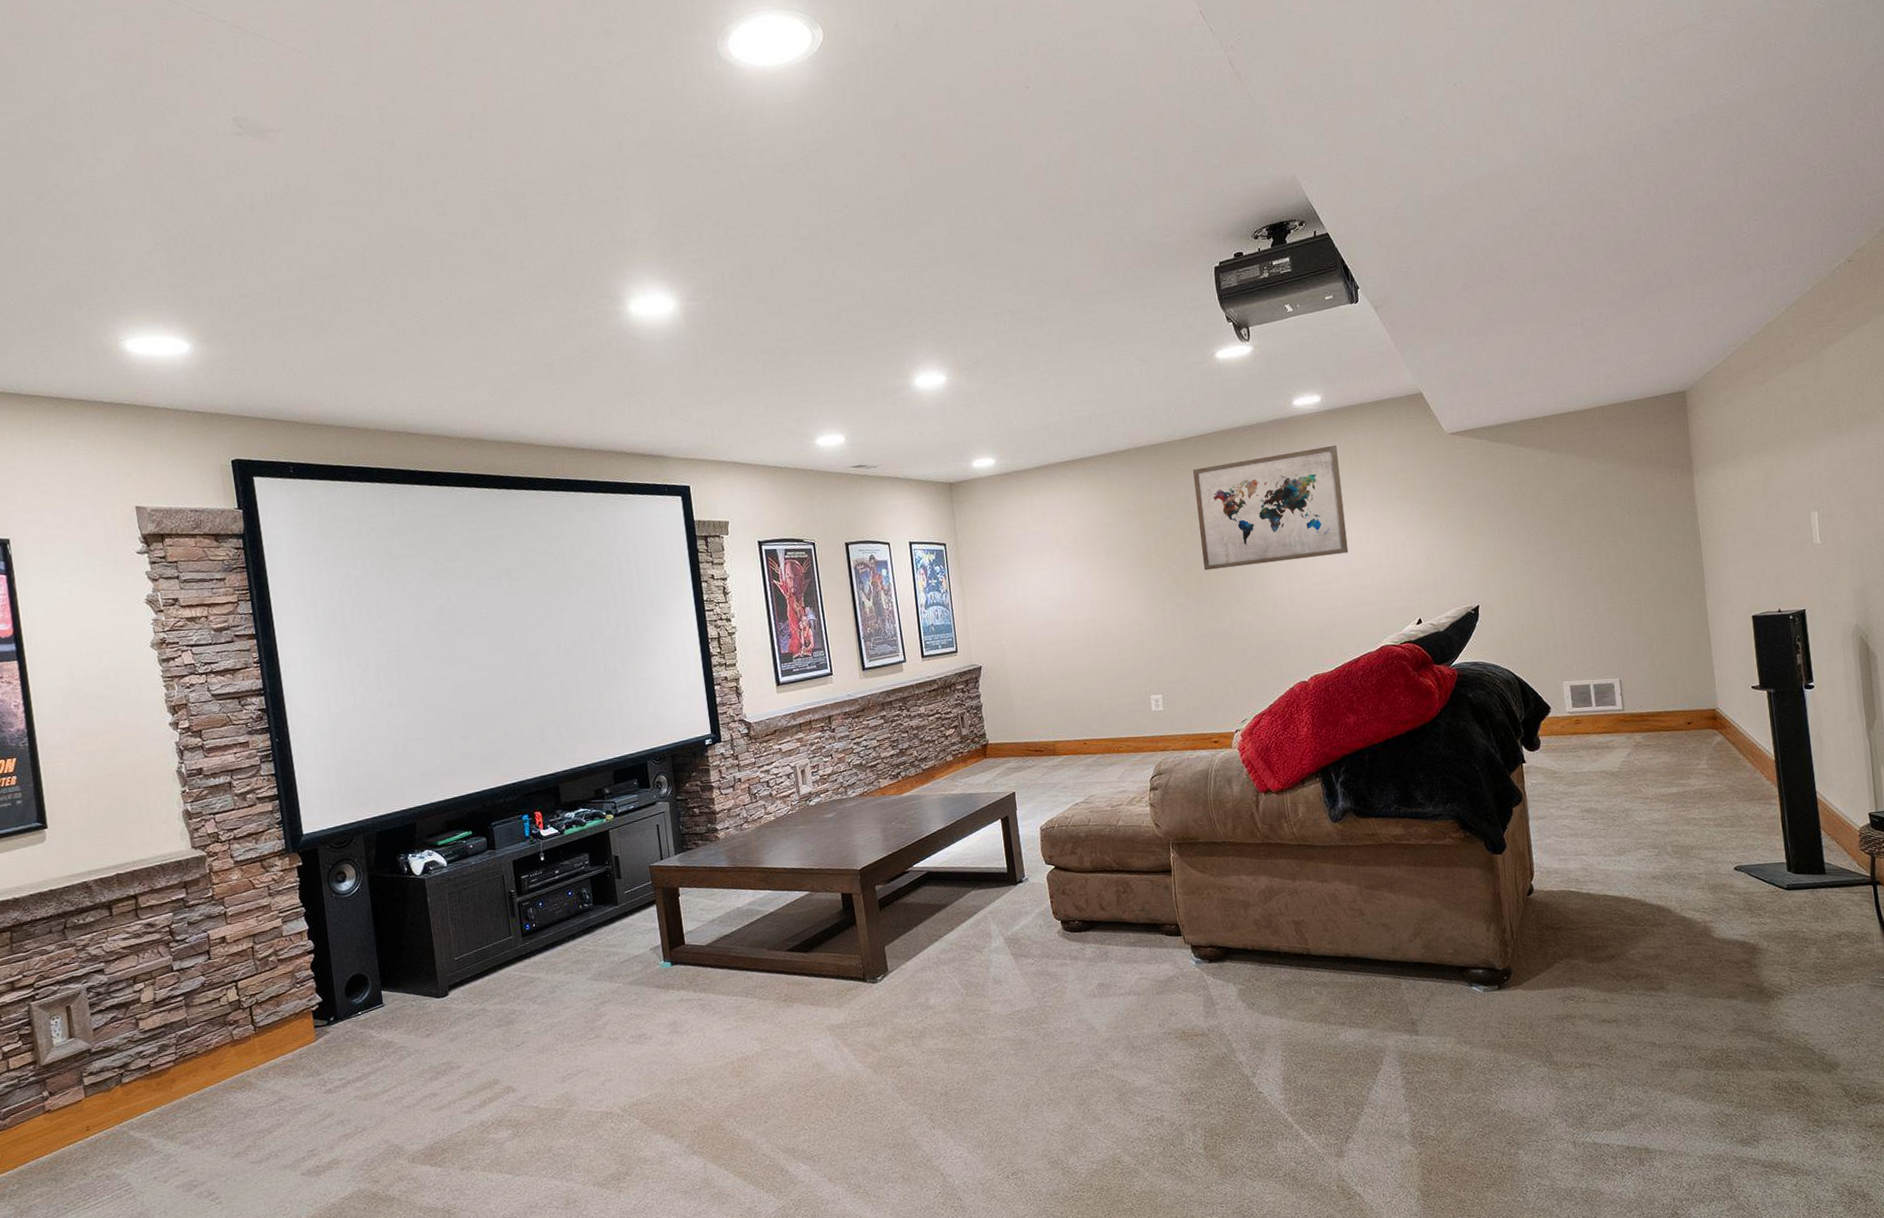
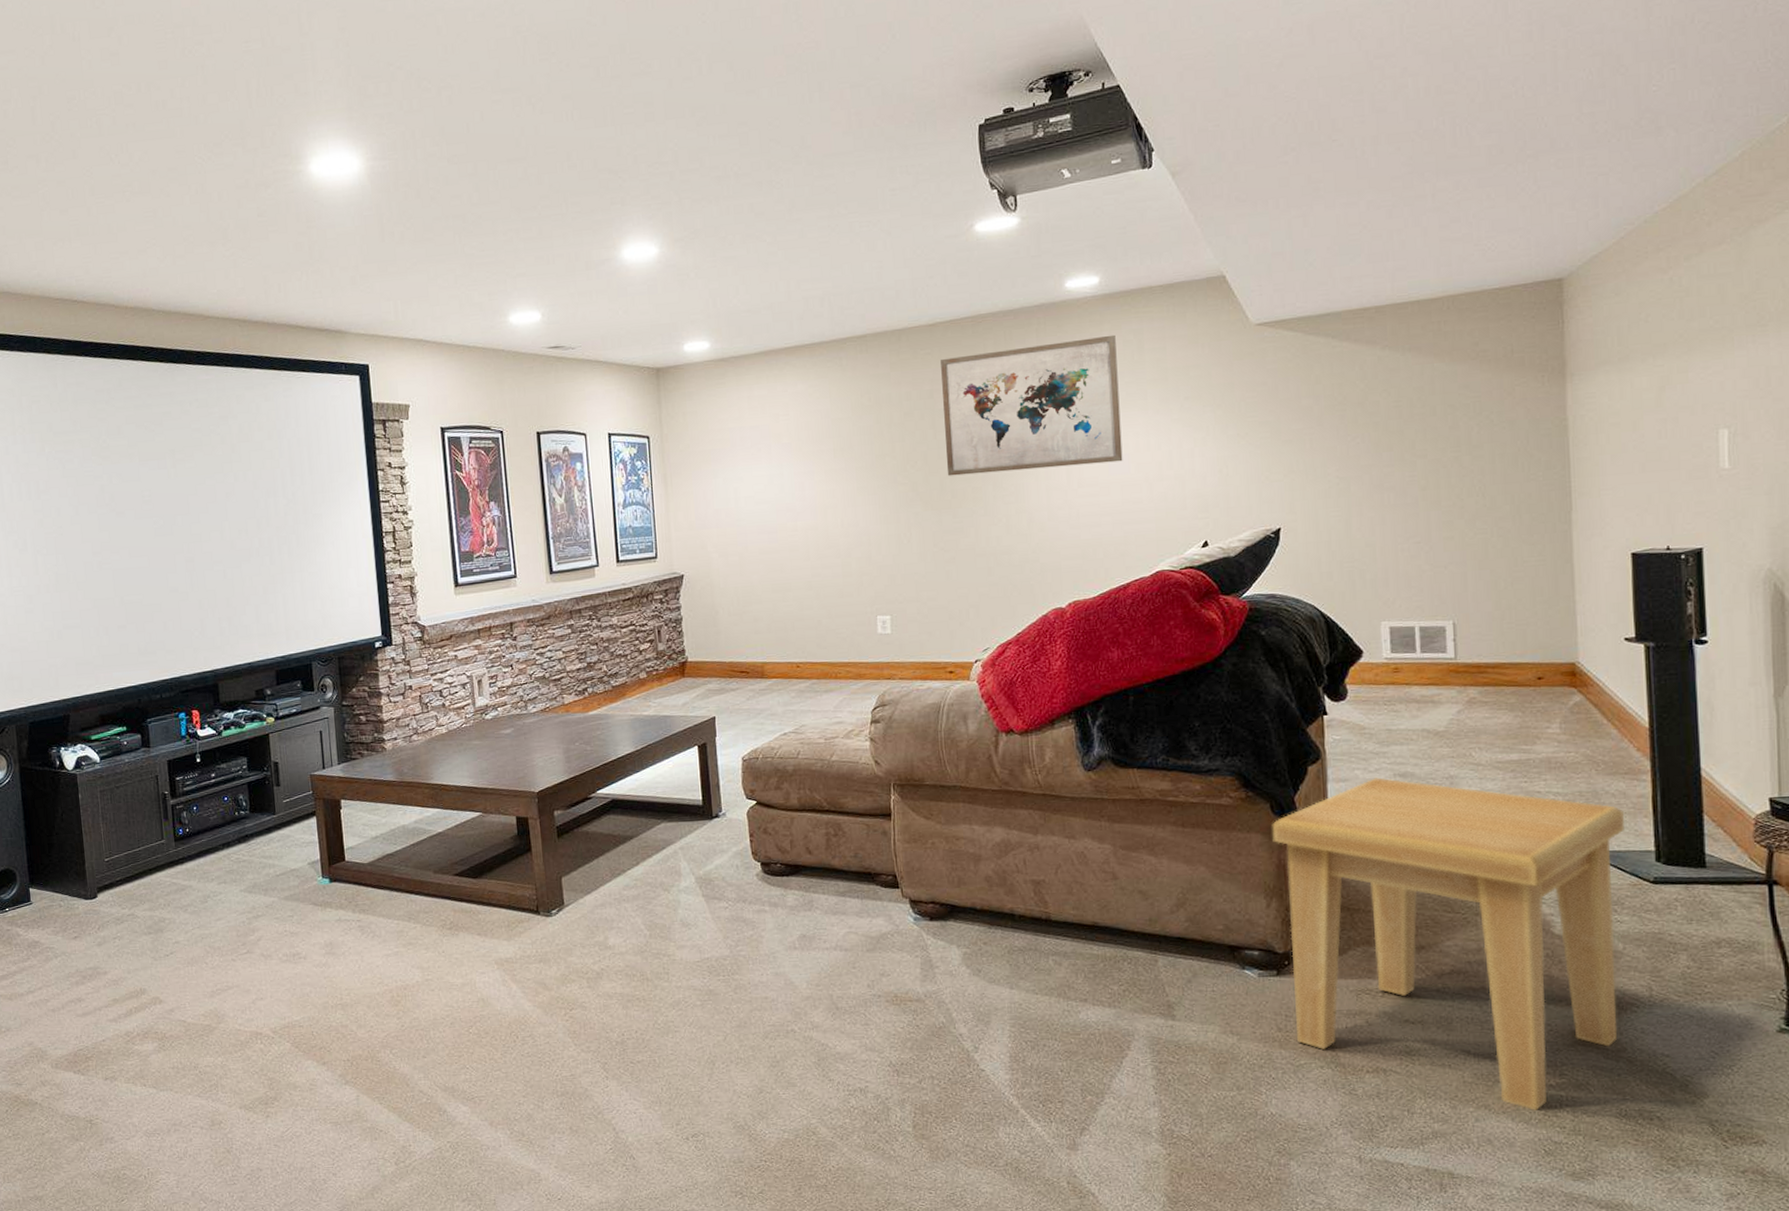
side table: none [1487,814,1768,1089] -> present [1272,777,1624,1110]

